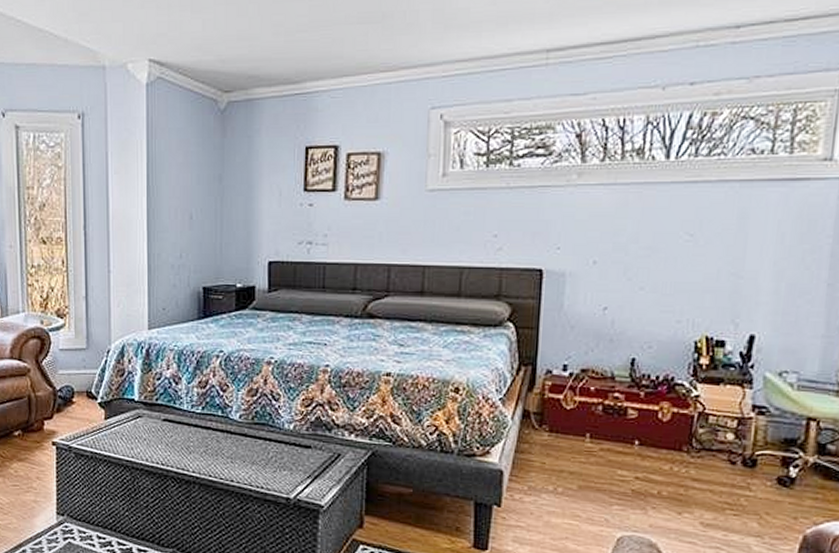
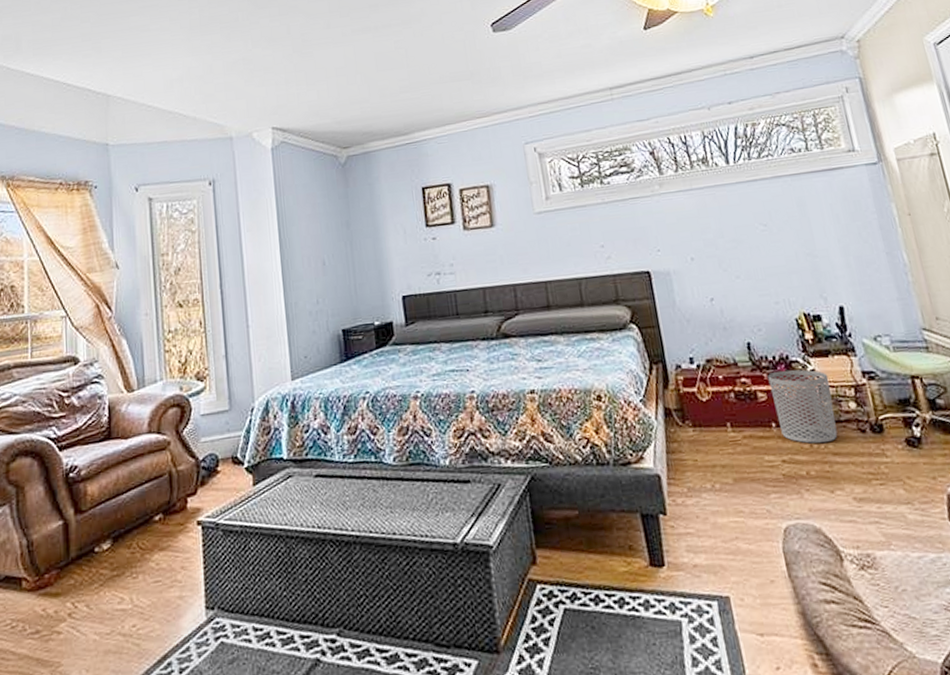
waste bin: none [642,391,713,467] -> present [767,369,838,444]

